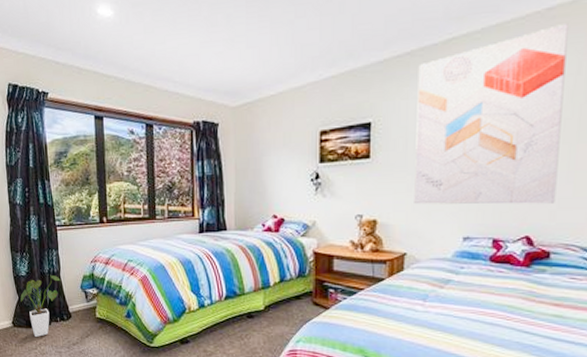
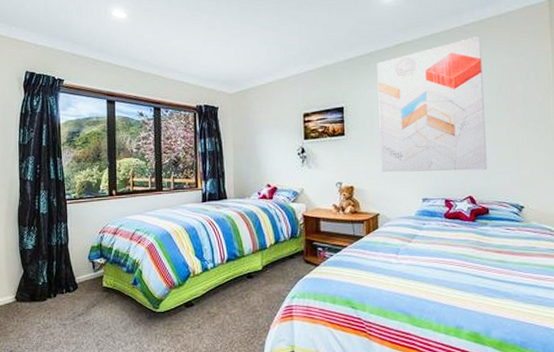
house plant: present [20,274,61,338] -> none [26,246,68,311]

